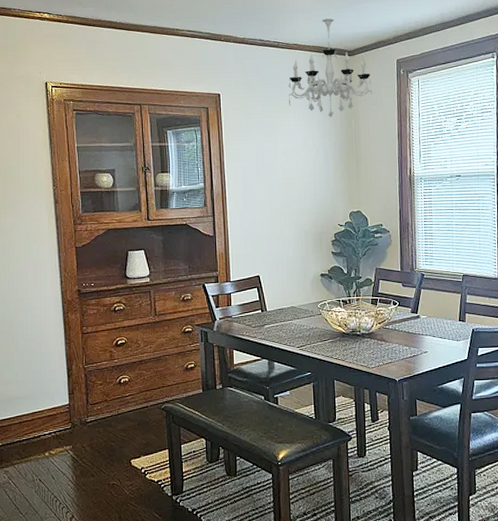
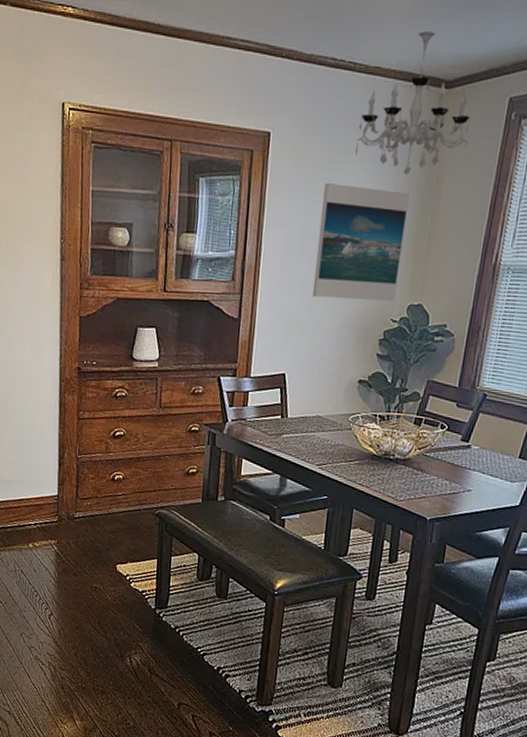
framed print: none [269,127,339,213] -> present [312,183,411,302]

